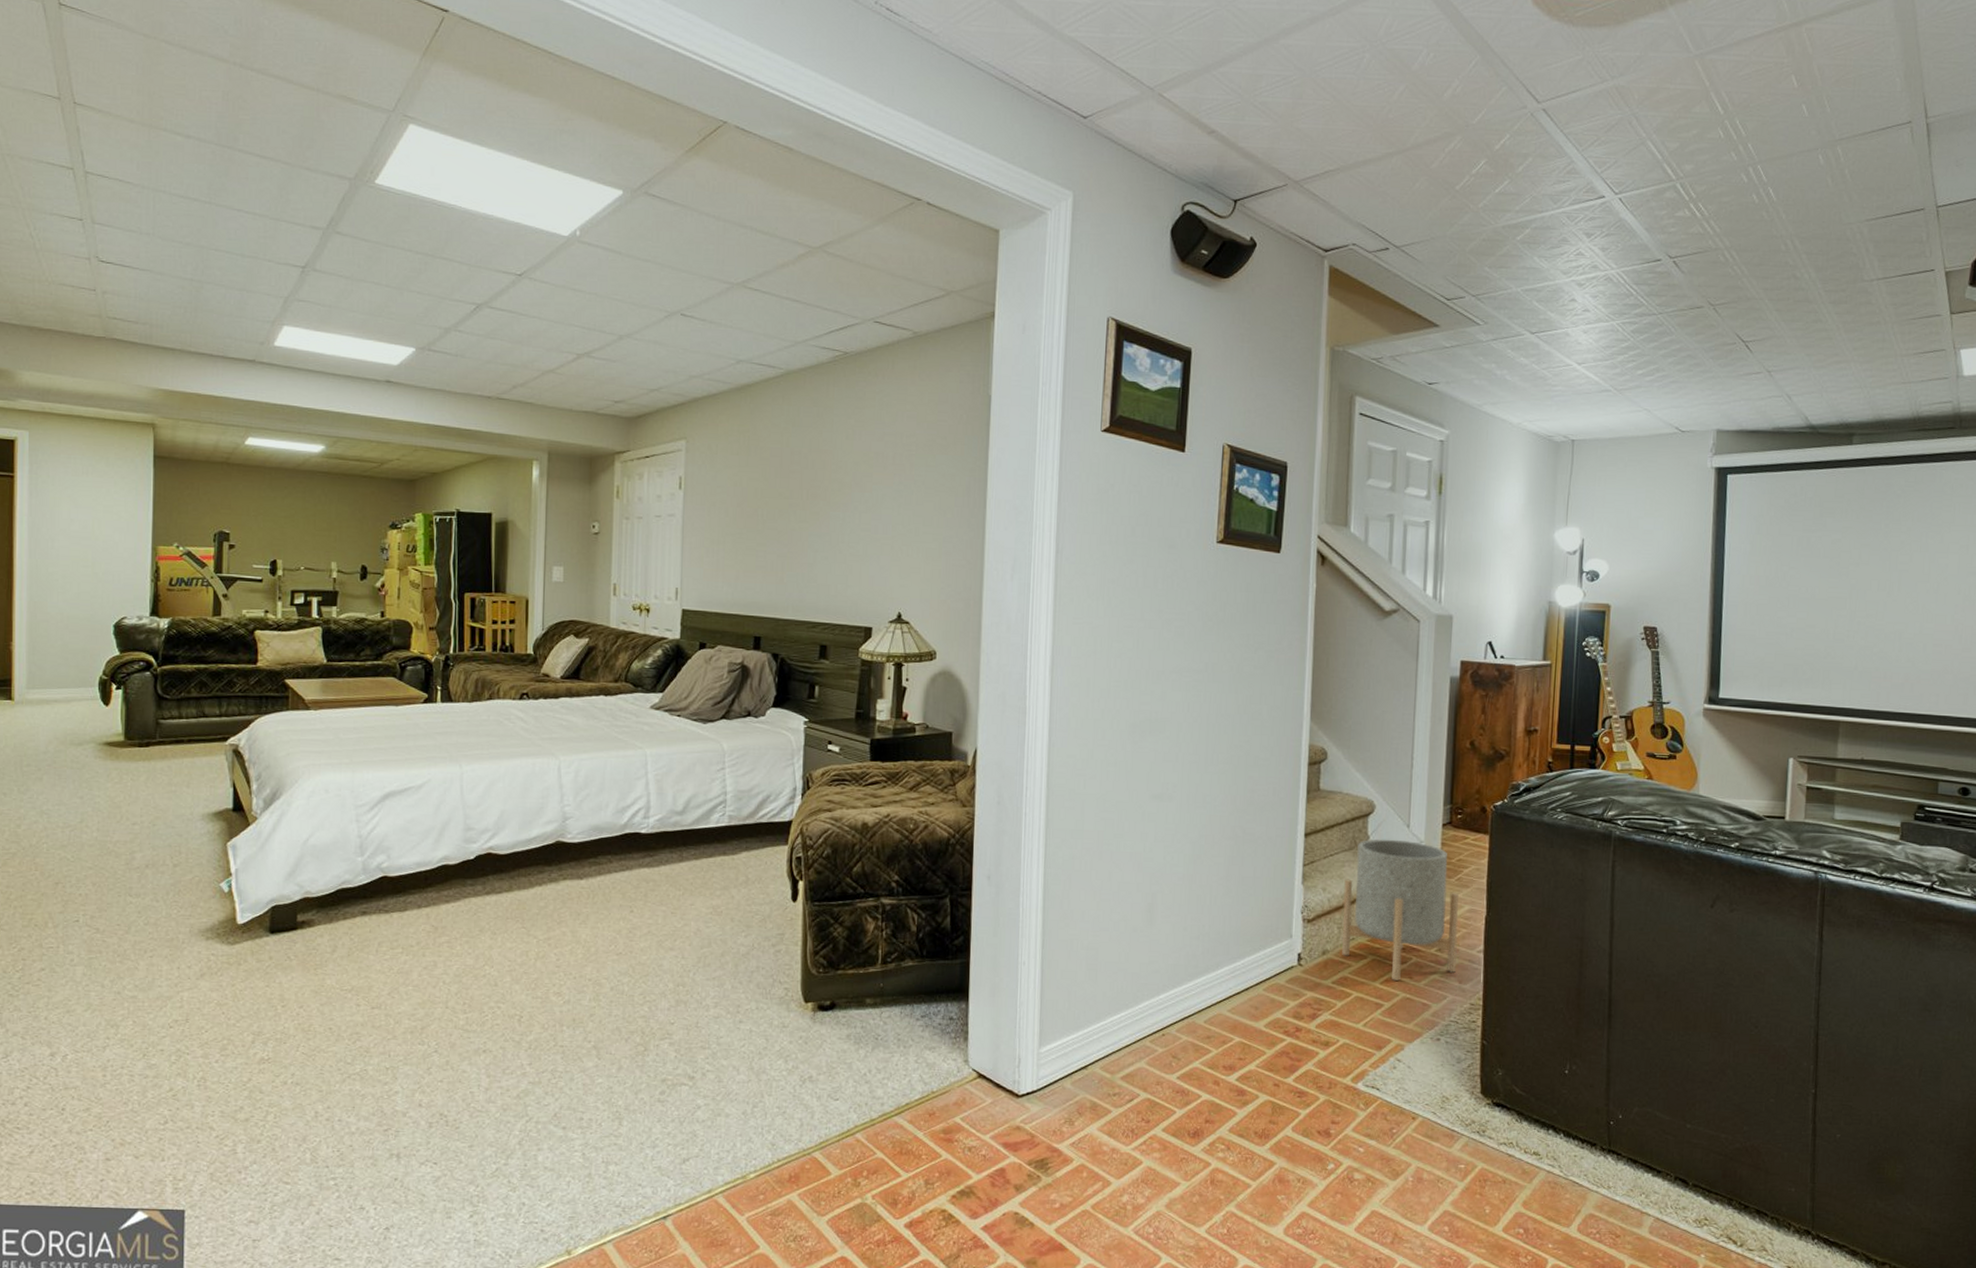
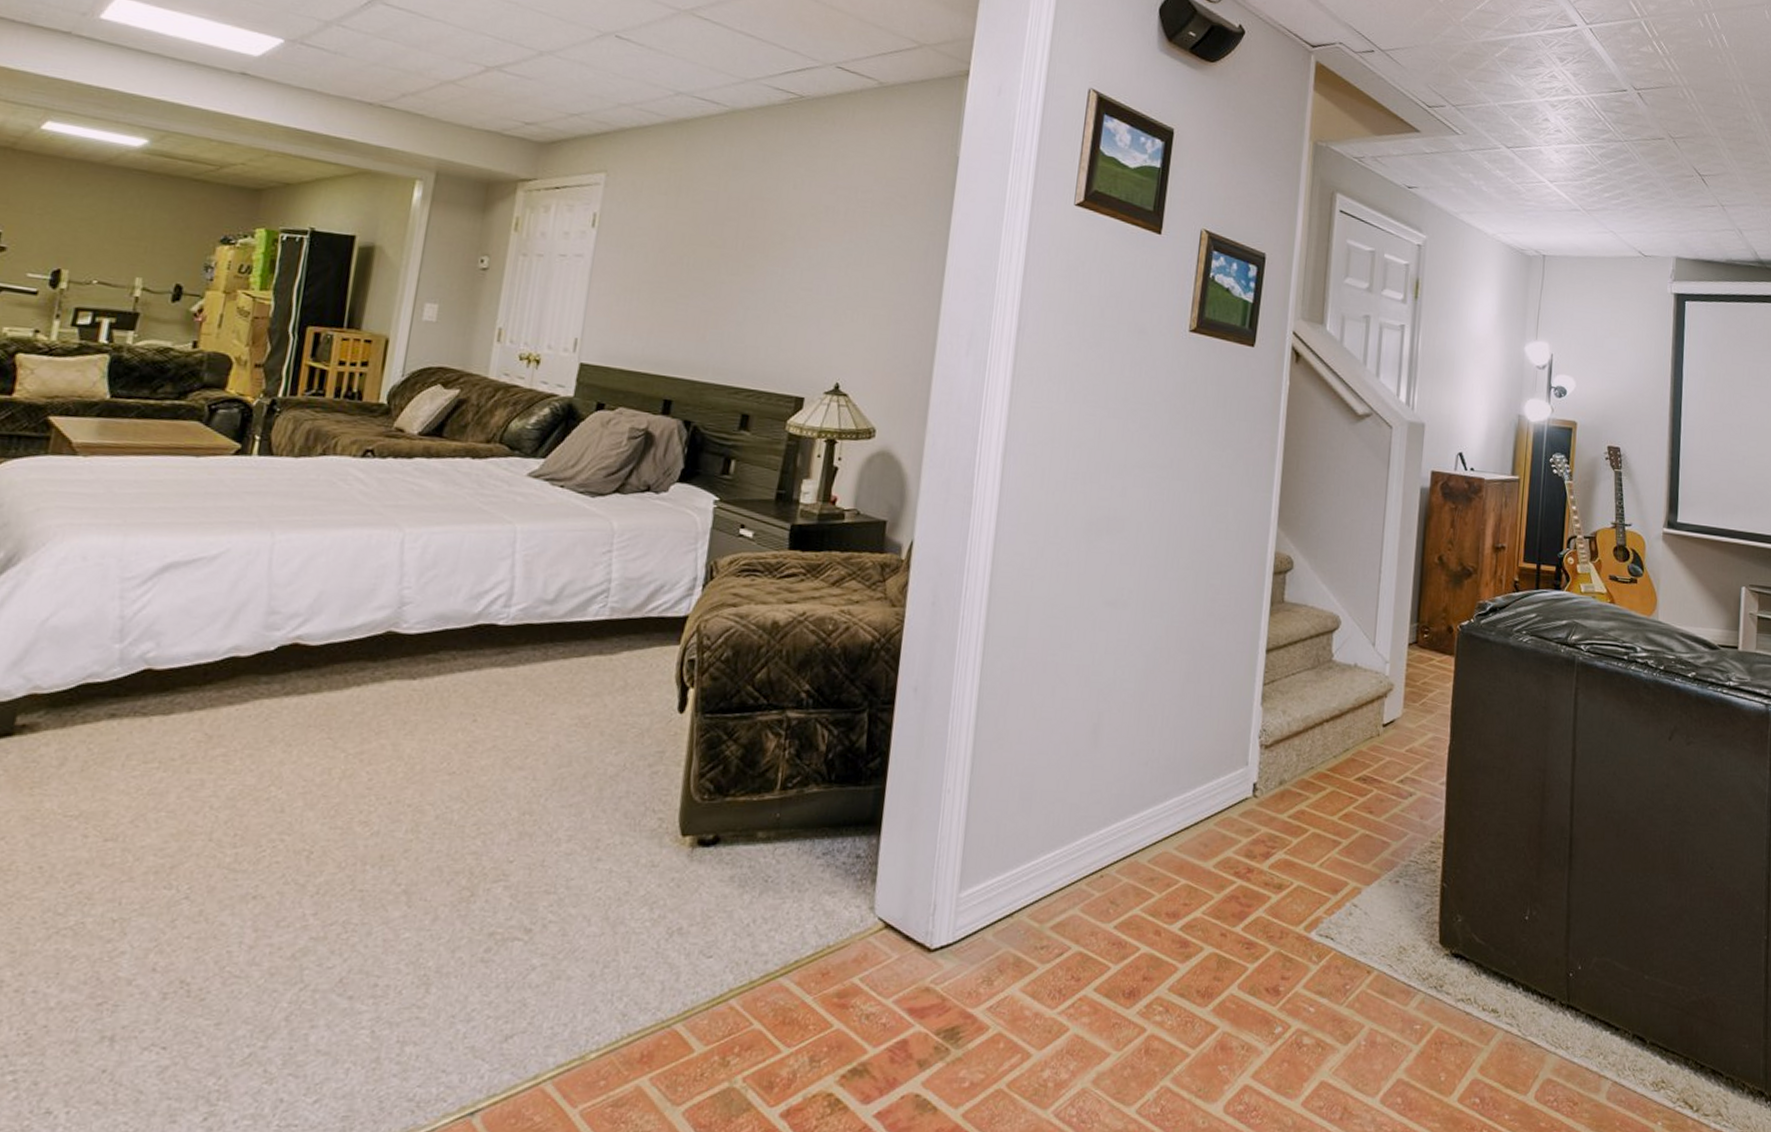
planter: present [1342,839,1459,981] -> none [1300,657,1423,815]

